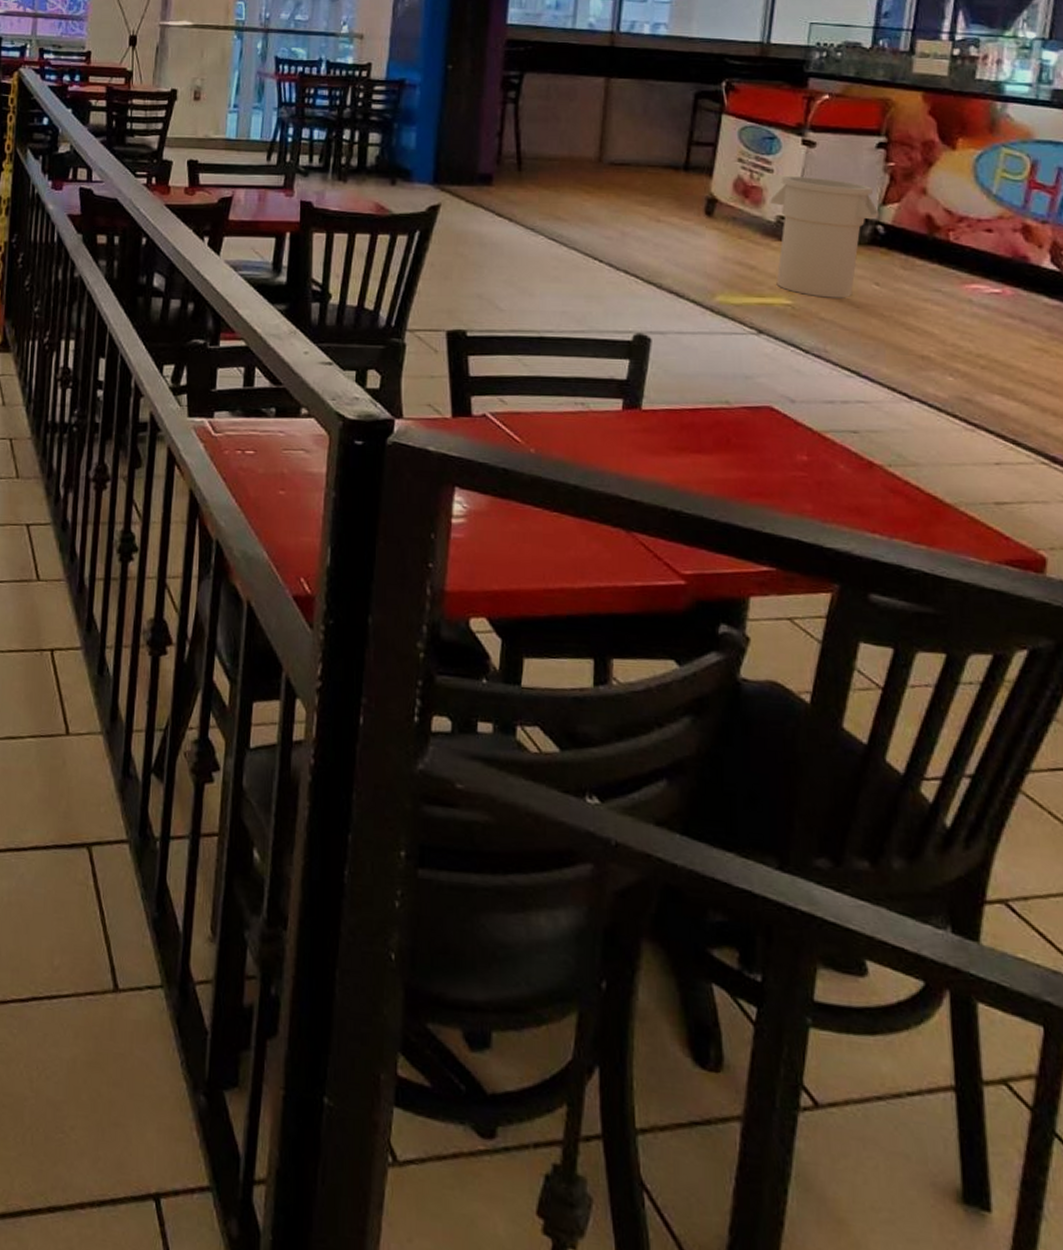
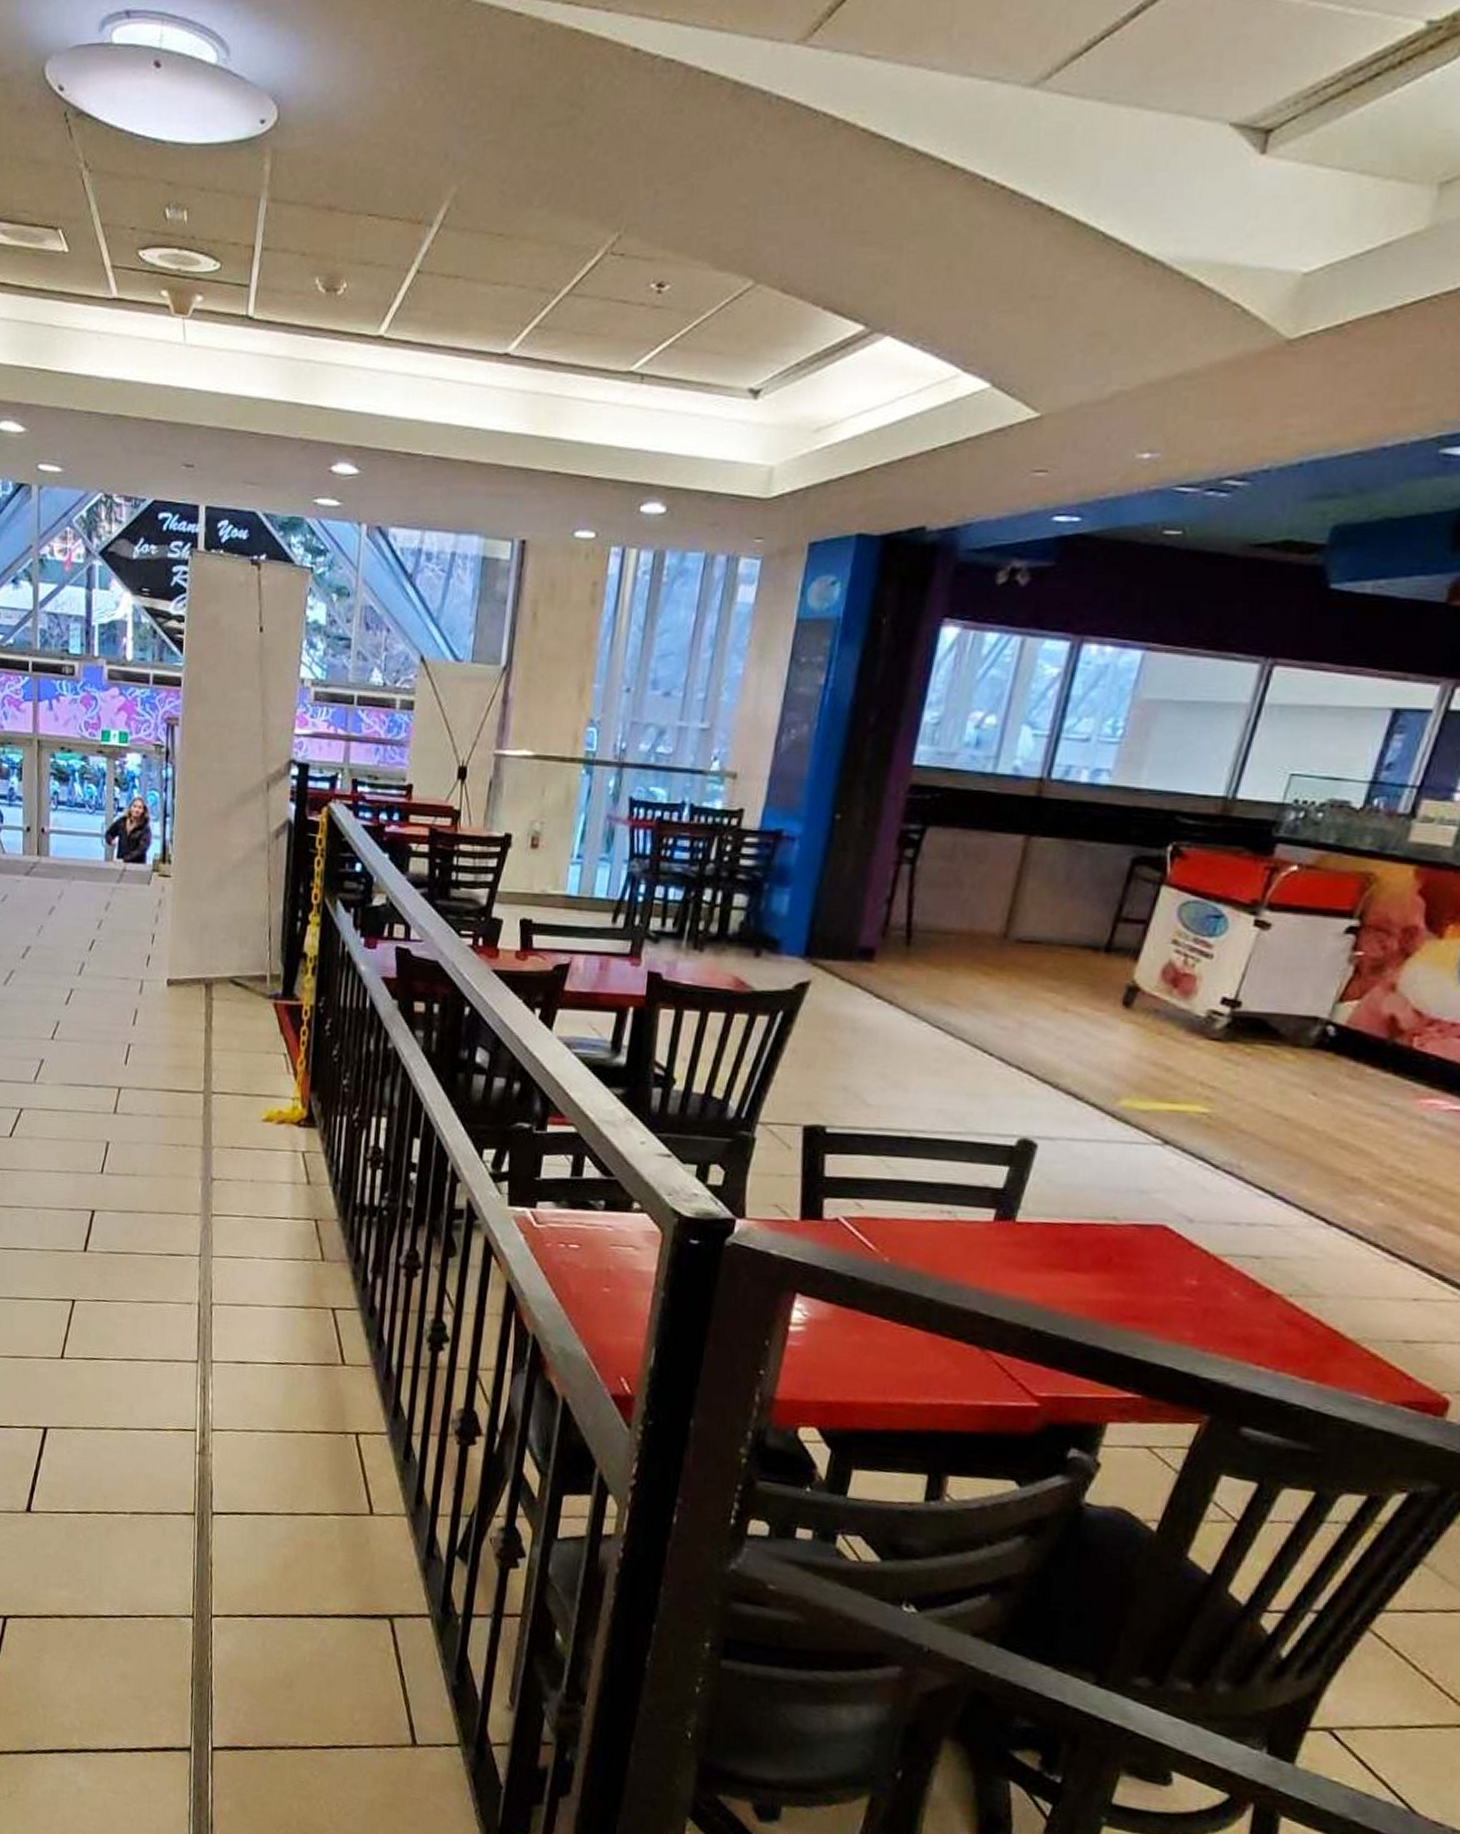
trash can: present [770,176,880,299] -> none [1194,963,1333,1109]

